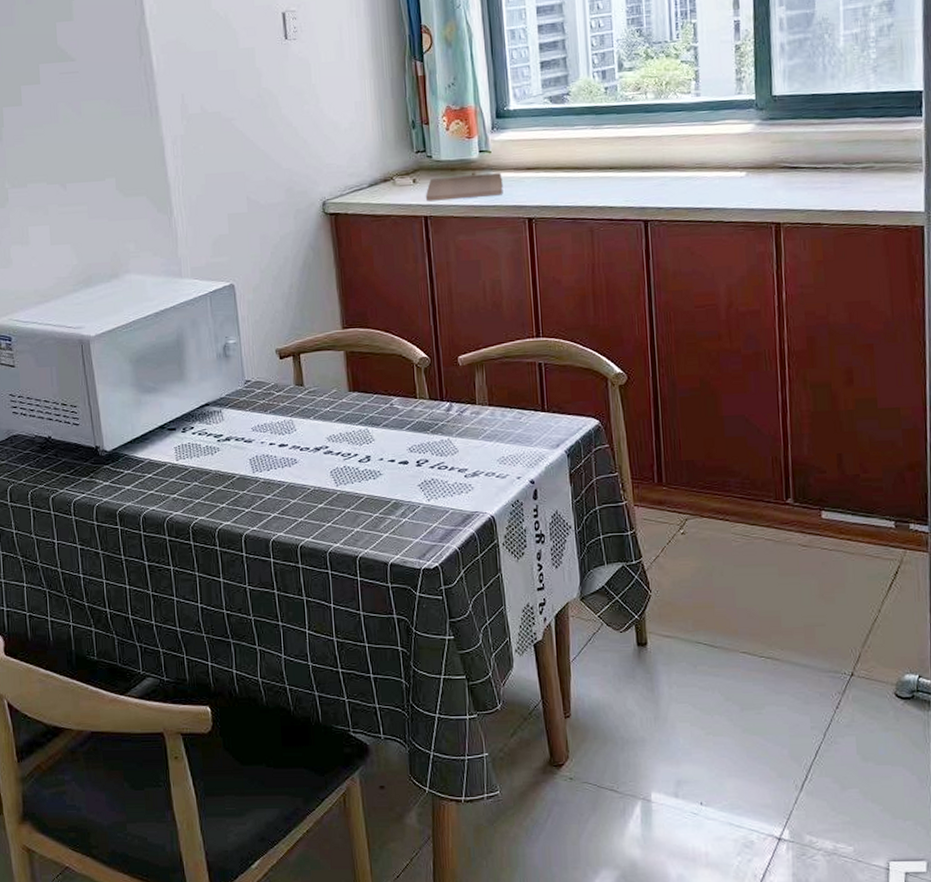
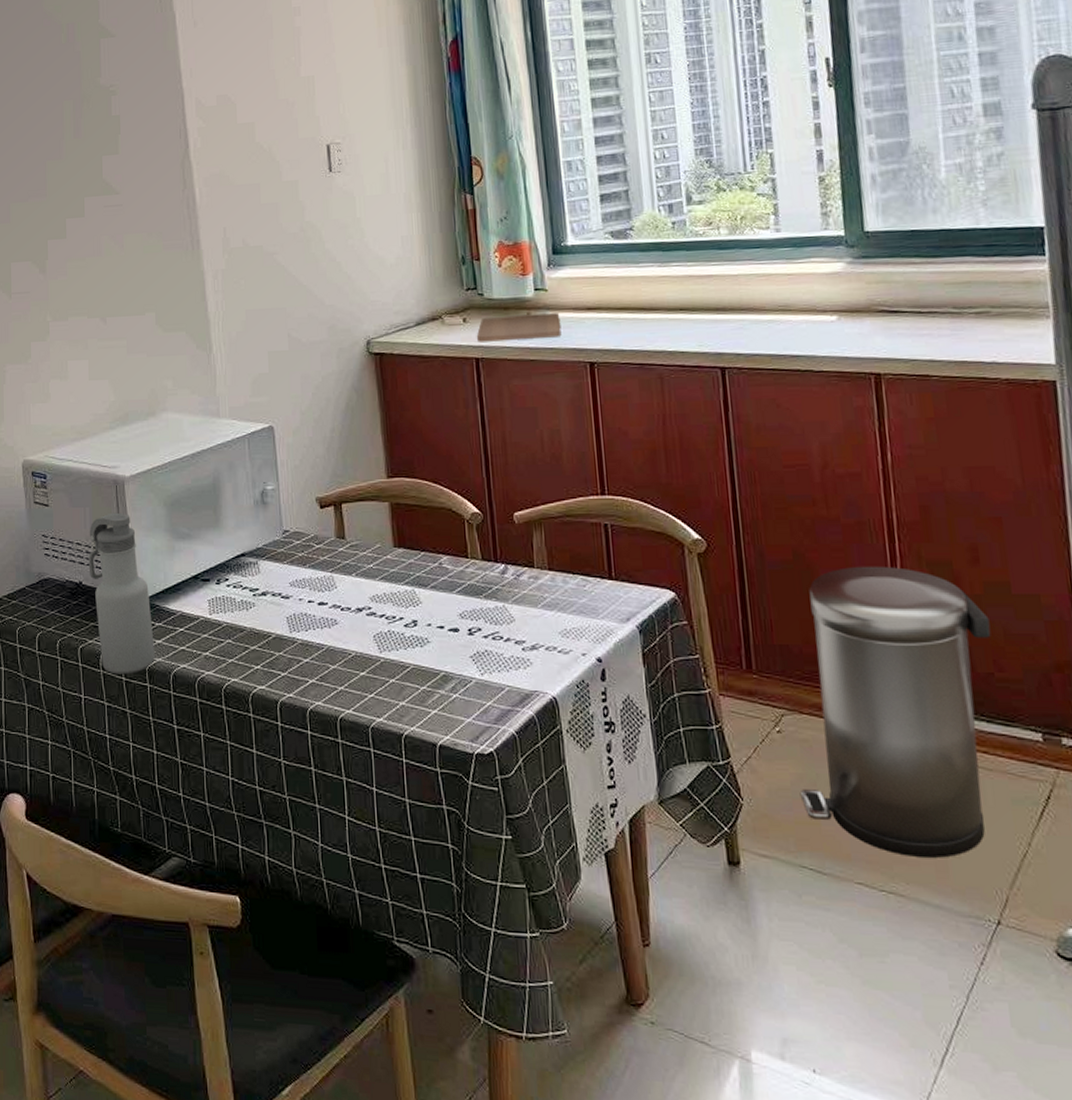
water bottle: none [56,370,125,520] -> present [88,512,155,675]
pedal bin: none [698,389,859,628] -> present [799,566,991,858]

